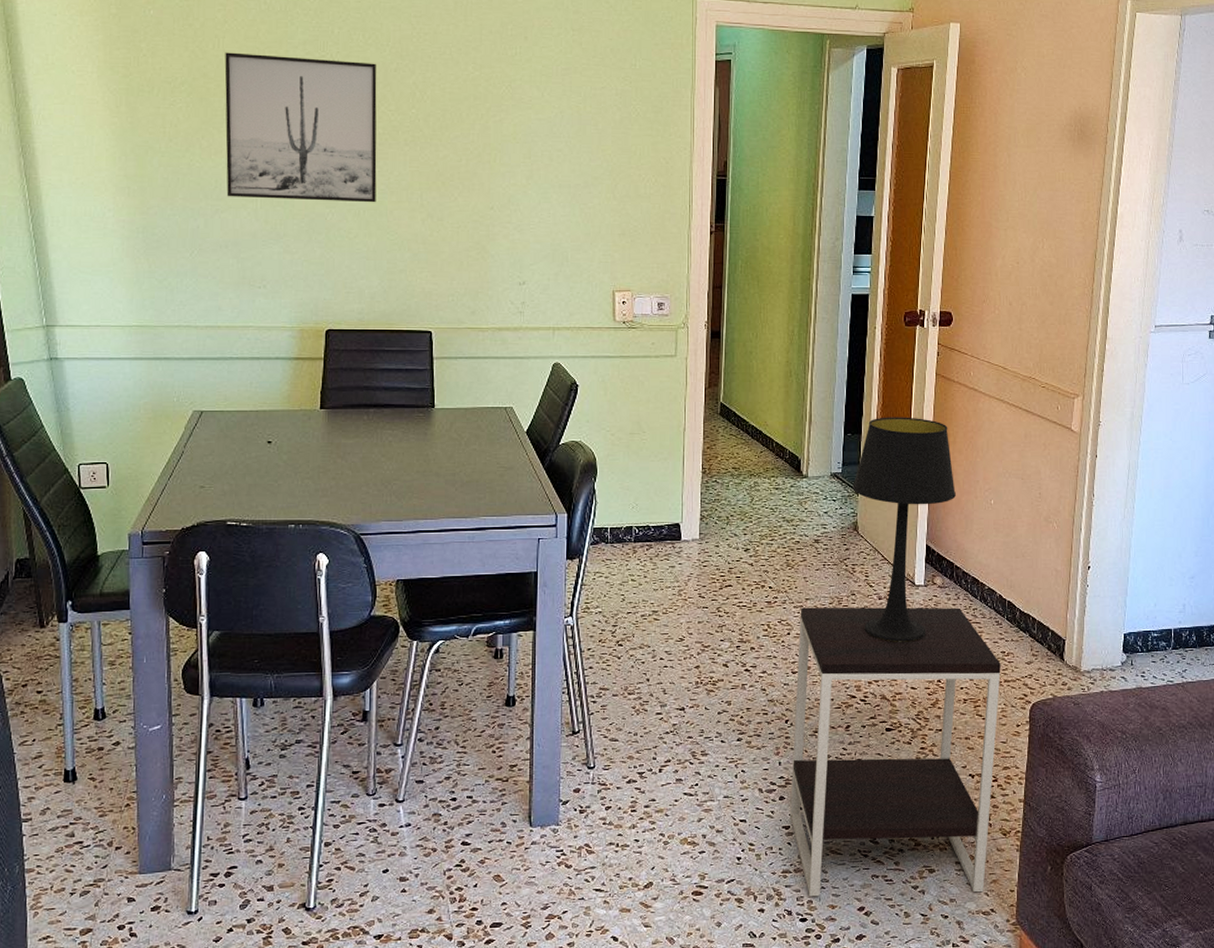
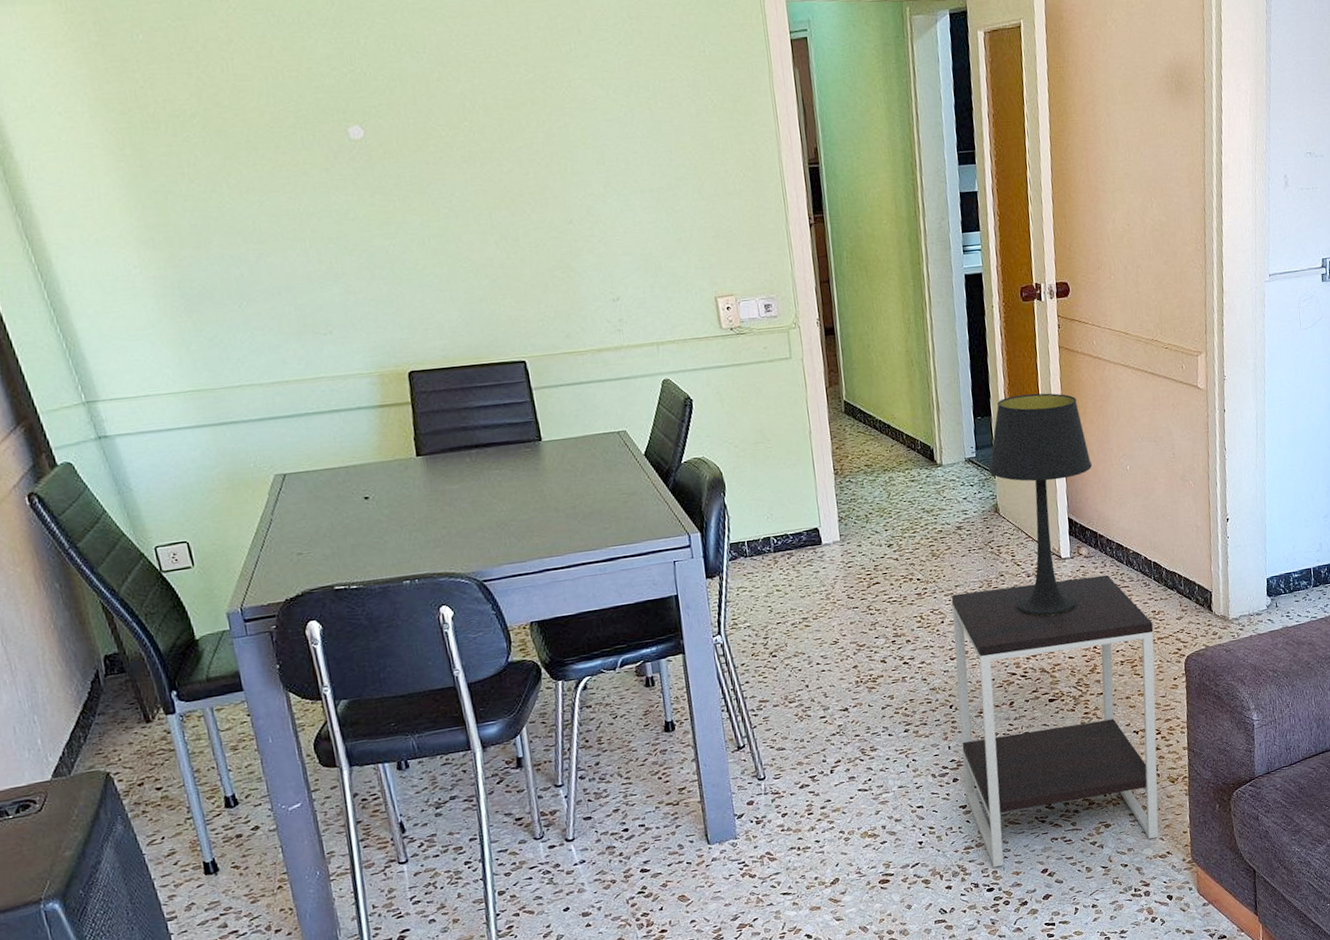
wall art: present [224,52,377,203] -> none [237,73,441,239]

